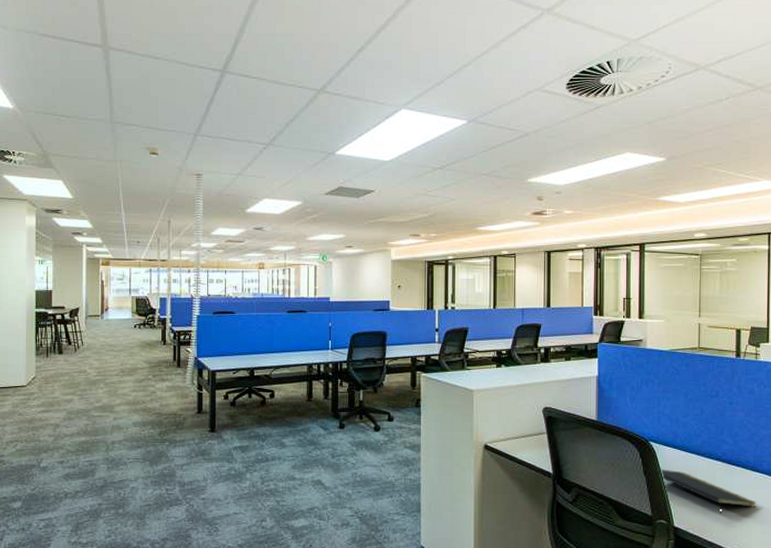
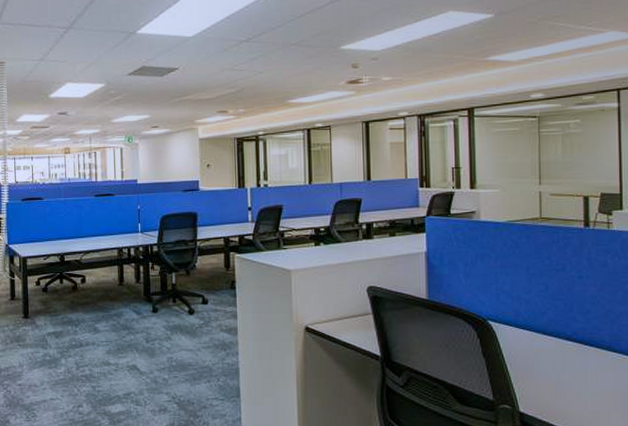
notepad: present [660,469,757,515] -> none [501,350,615,399]

